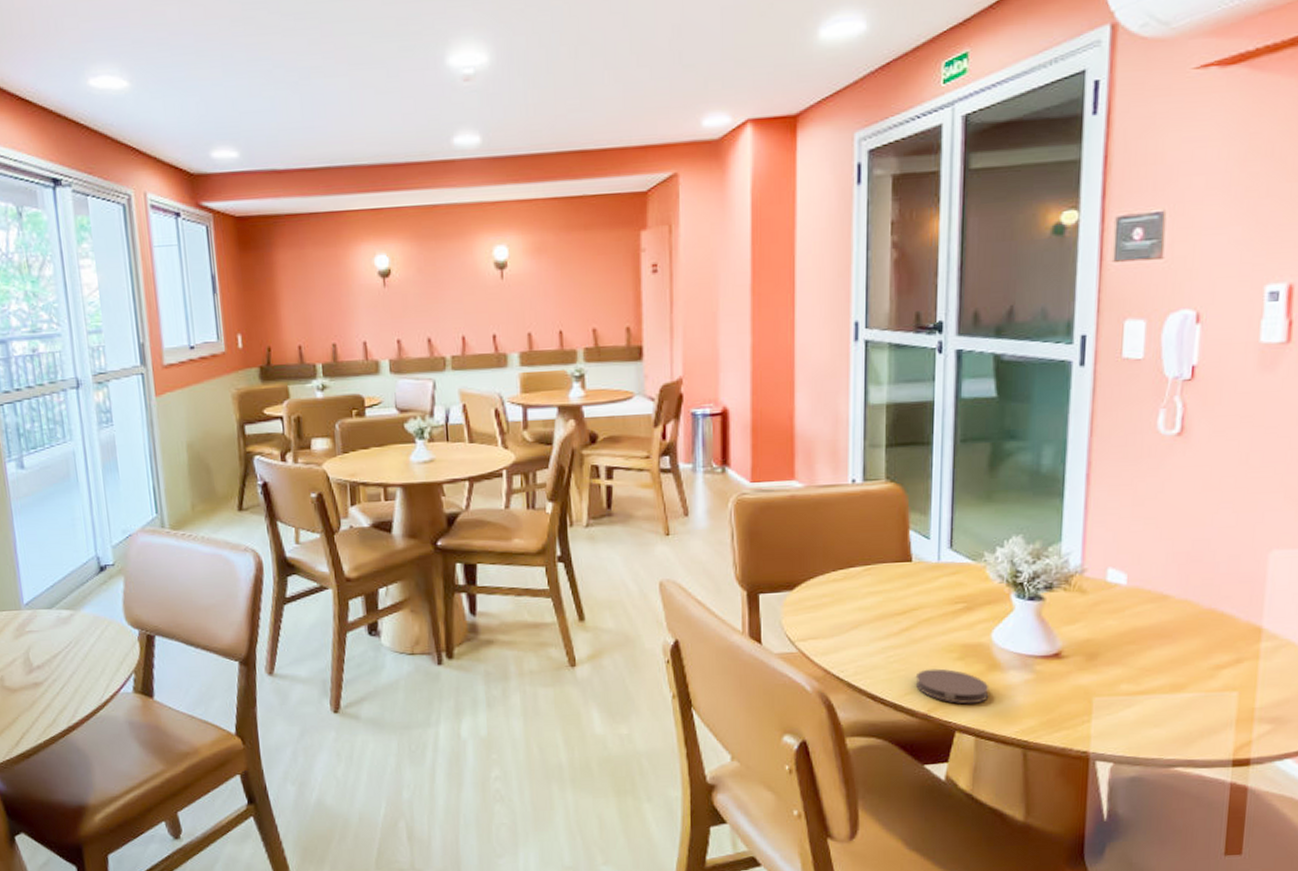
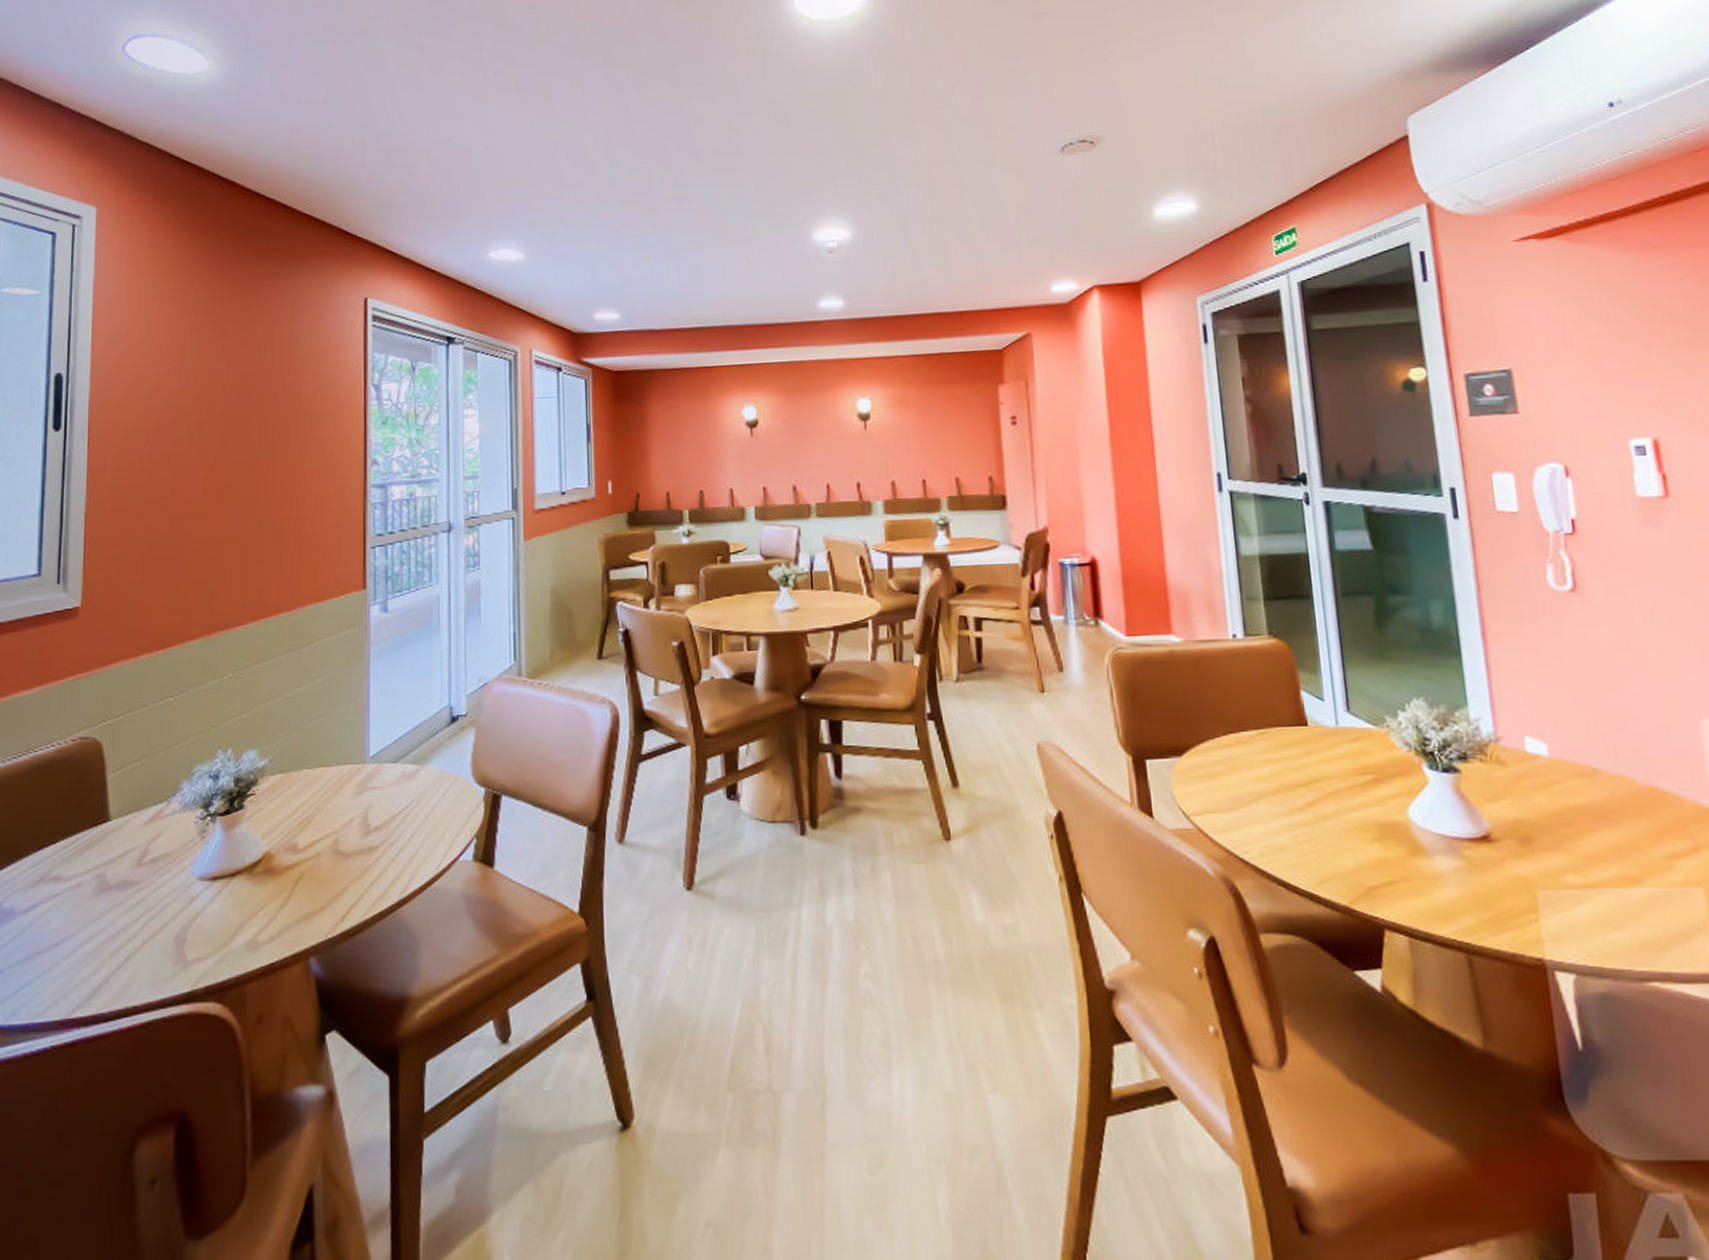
coaster: present [915,668,989,704] -> none [1329,851,1417,896]

